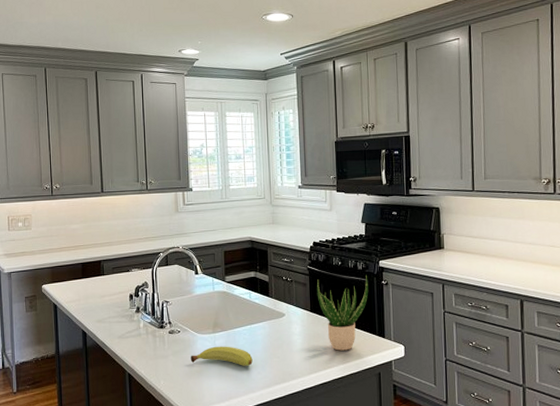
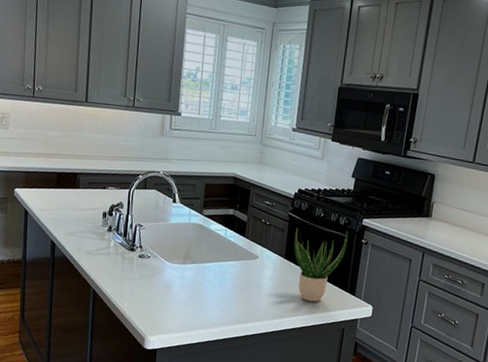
fruit: present [190,346,253,366] -> none [157,277,220,302]

